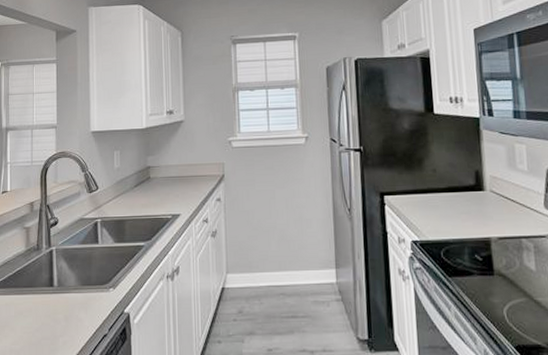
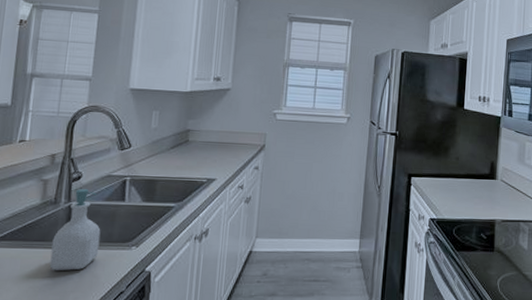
soap bottle: none [39,234,80,315] -> present [49,189,101,270]

